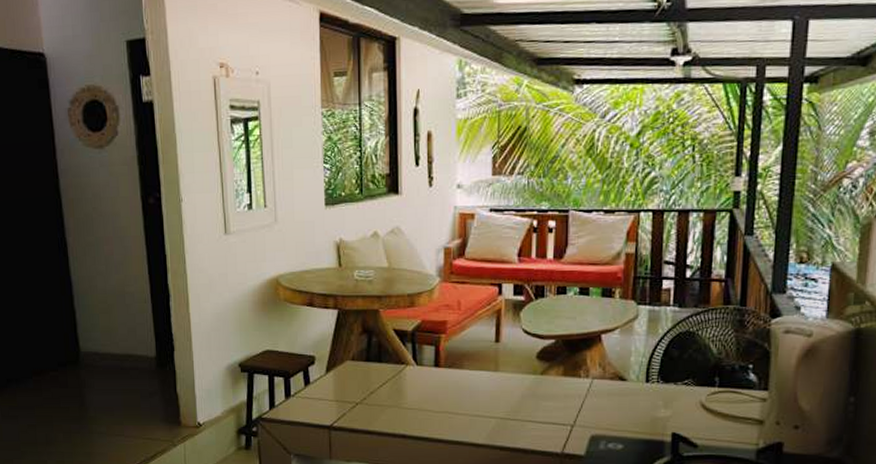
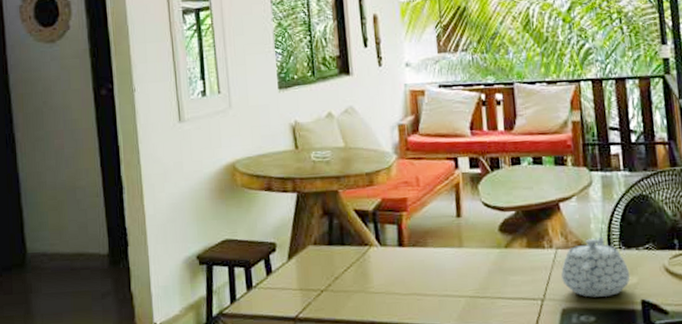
teapot: none [594,369,665,427] -> present [561,236,631,297]

